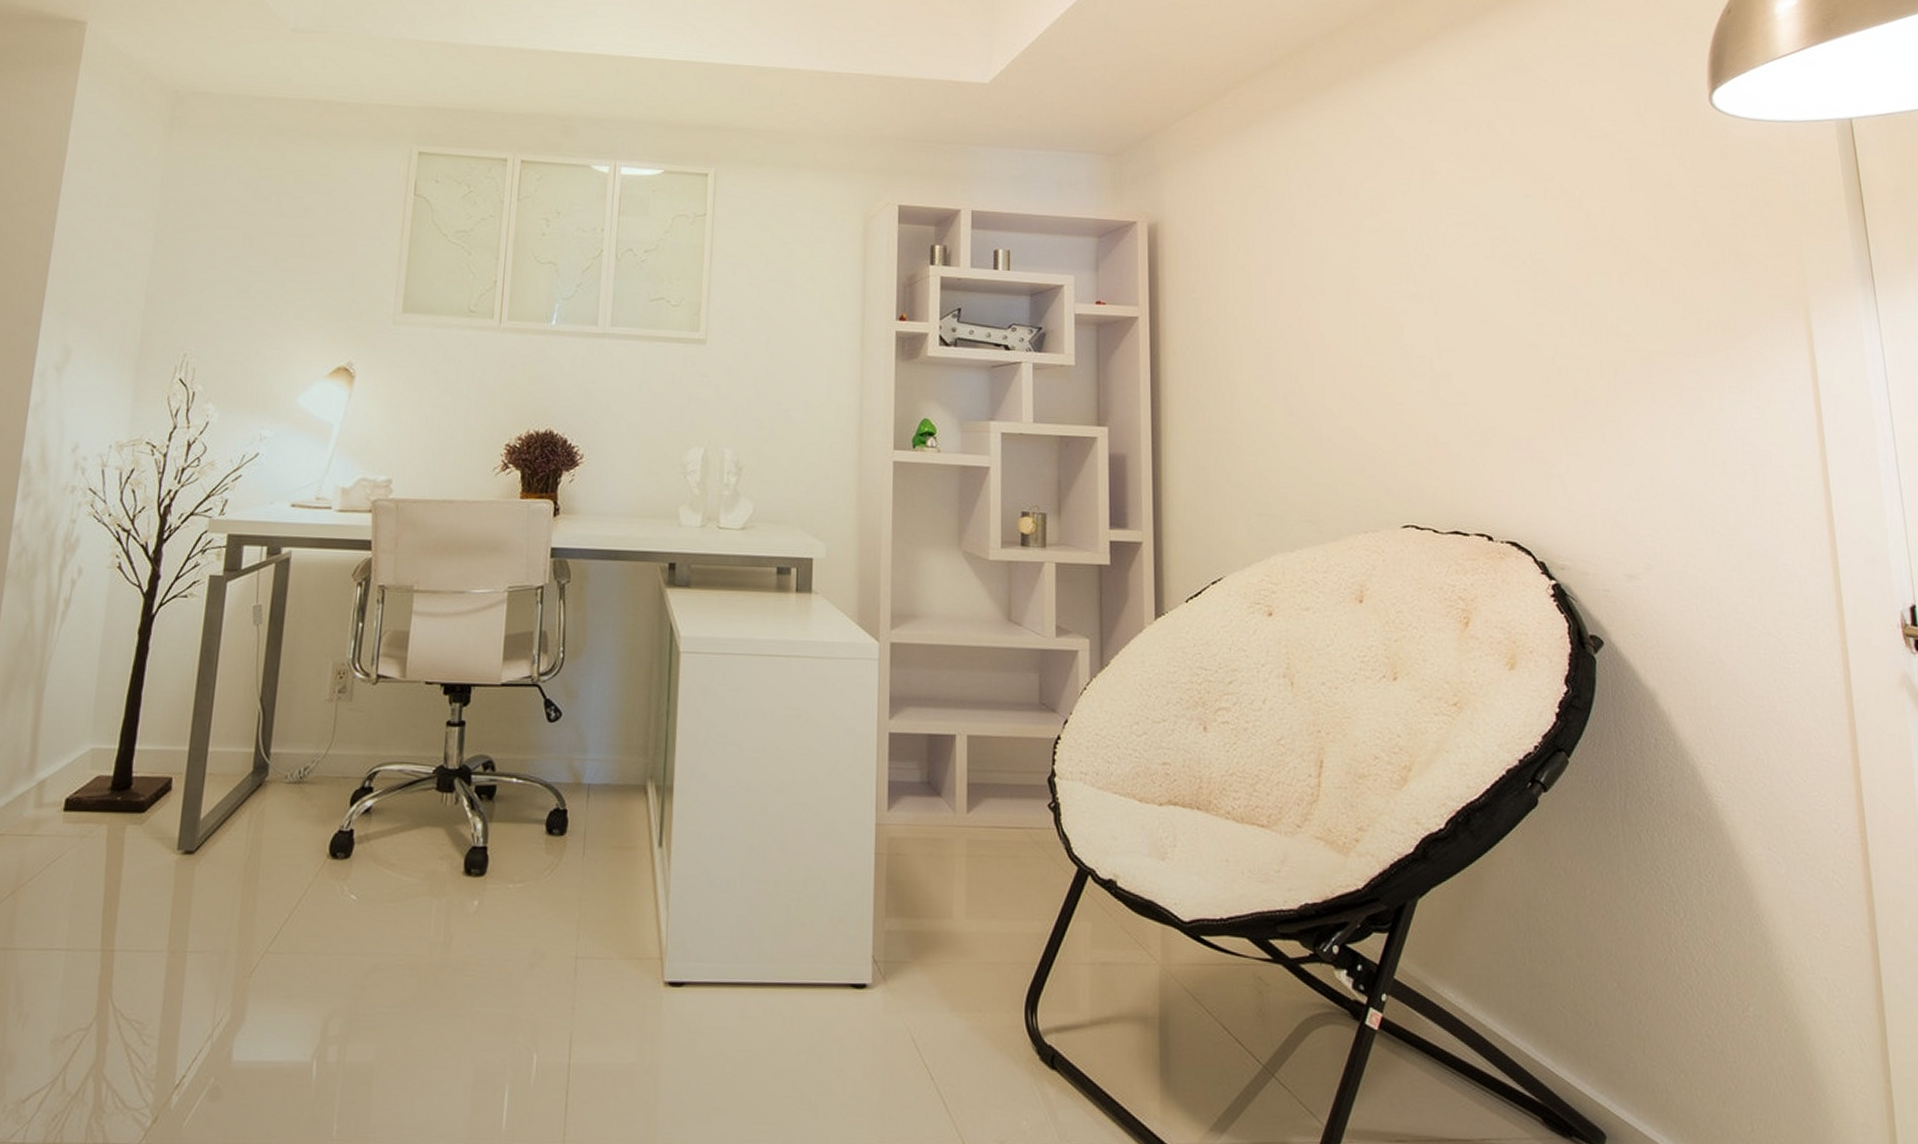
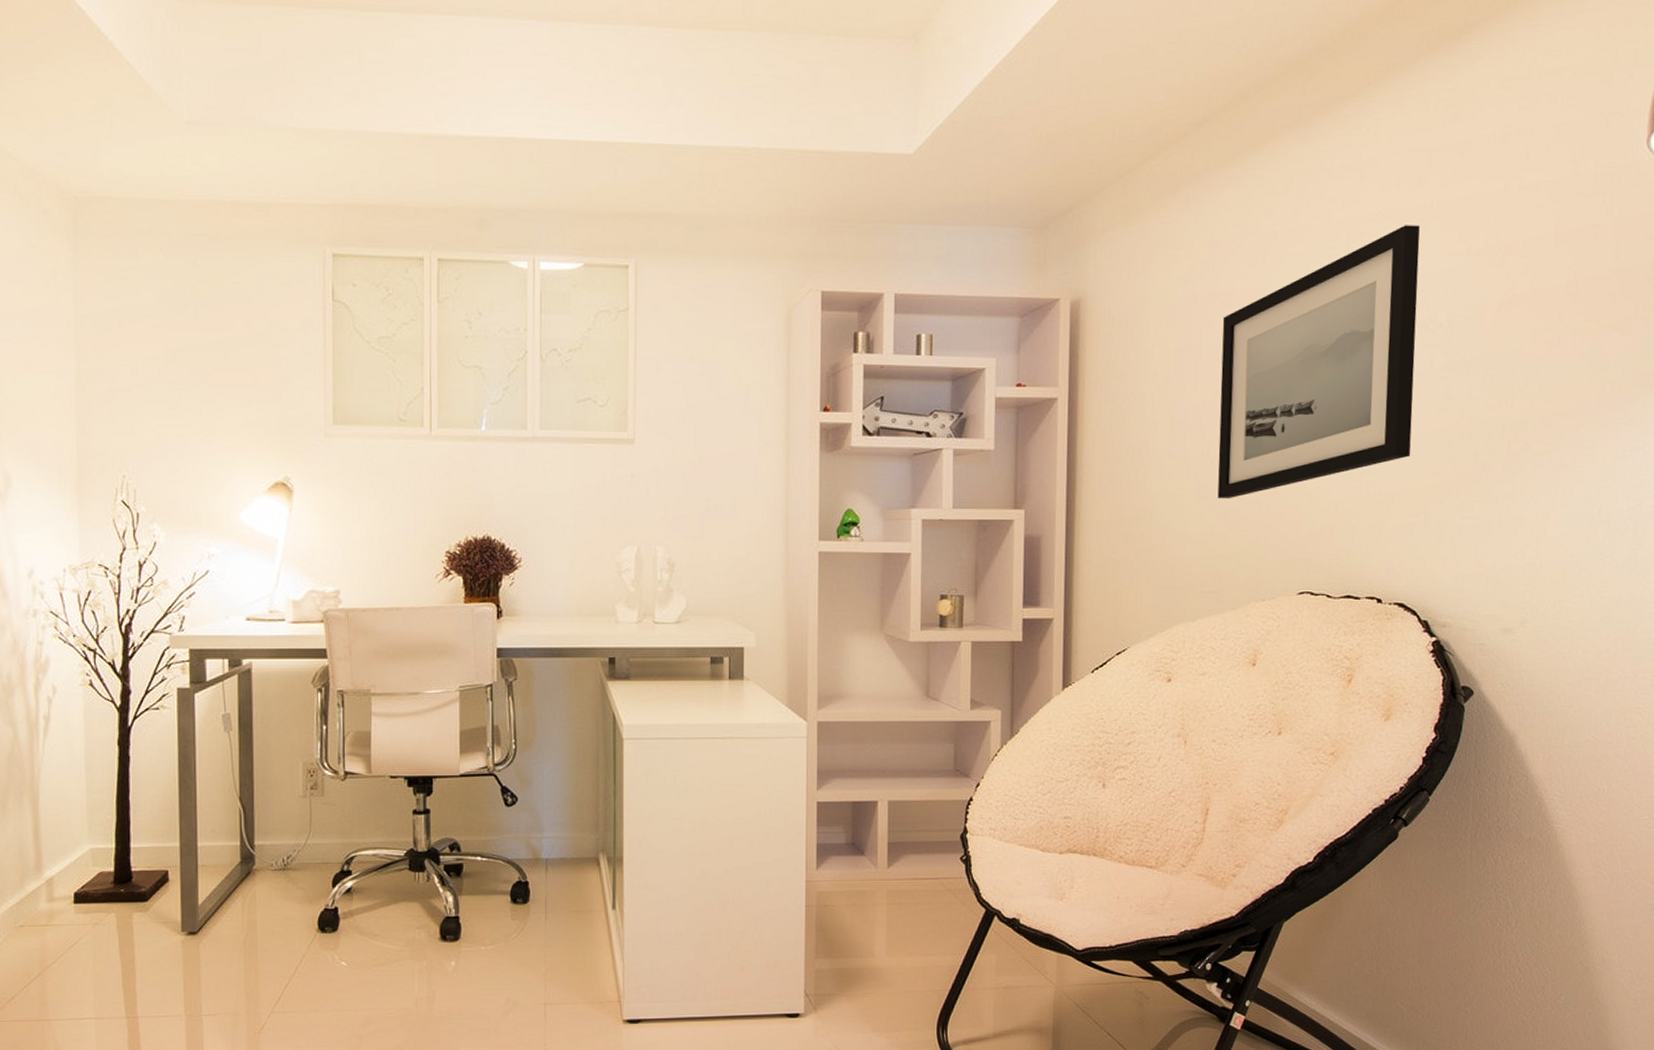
wall art: none [1302,166,1508,426] -> present [1217,225,1420,499]

